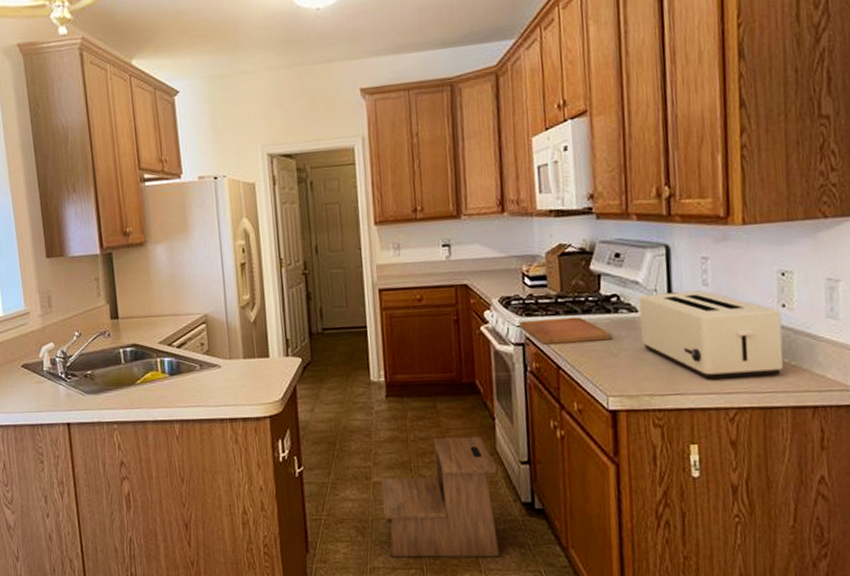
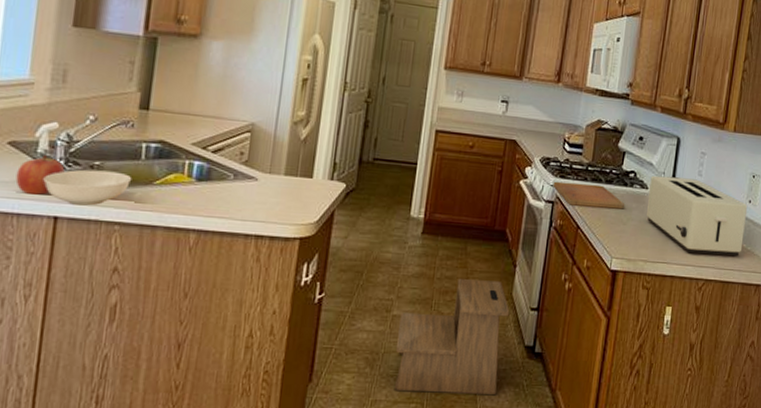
fruit: none [33,372,67,407] -> present [15,155,65,195]
bowl: none [53,377,119,411] -> present [43,169,132,206]

